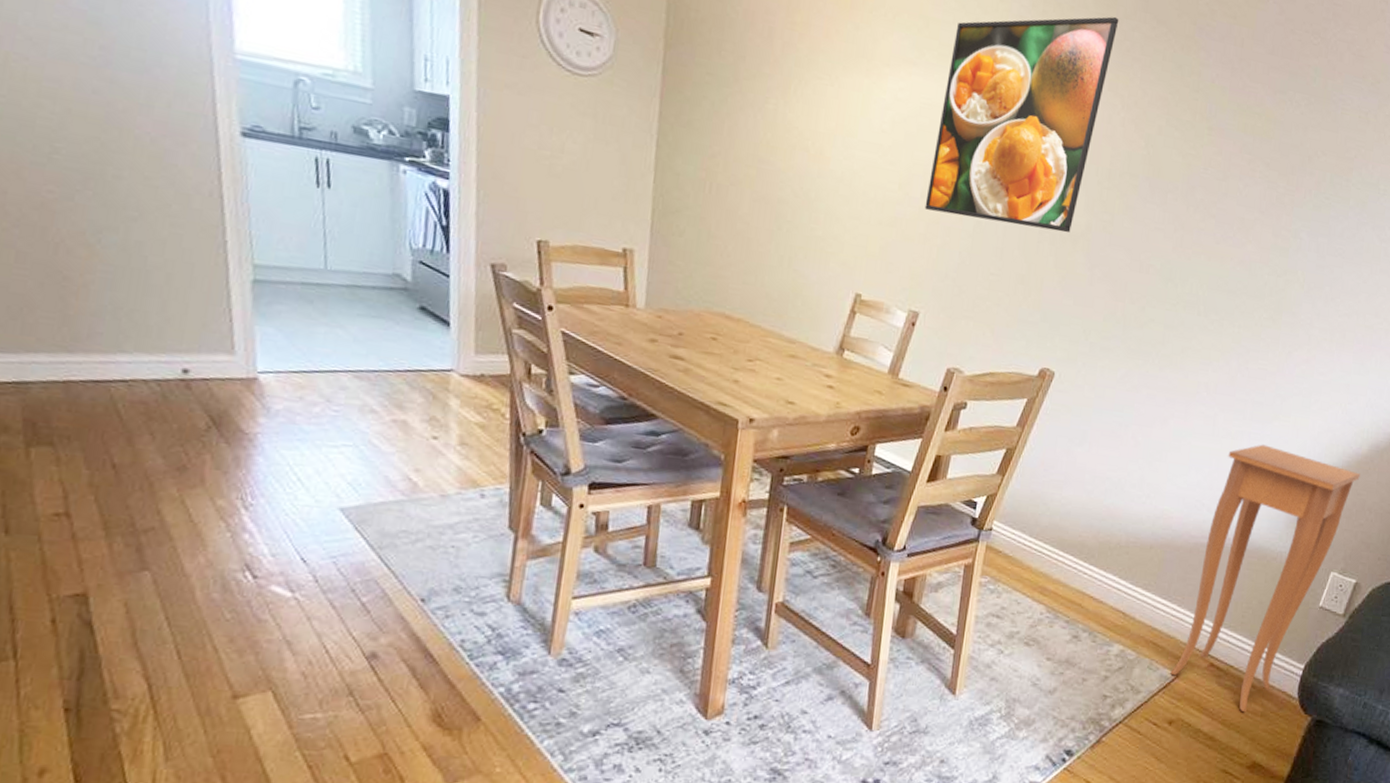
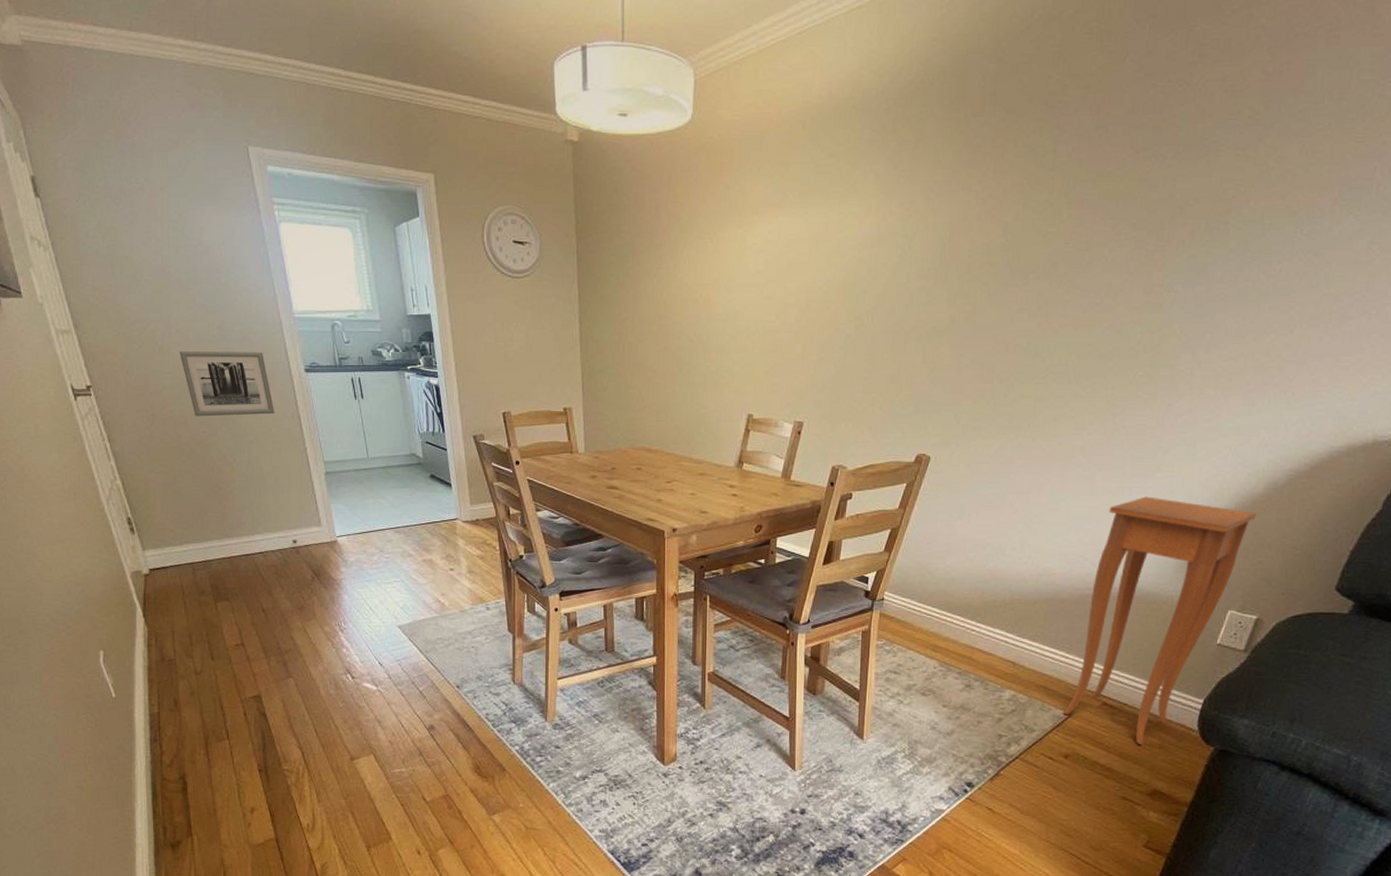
wall art: none [25,68,182,185] -> present [179,351,275,417]
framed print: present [924,16,1119,233] -> none [800,117,968,332]

